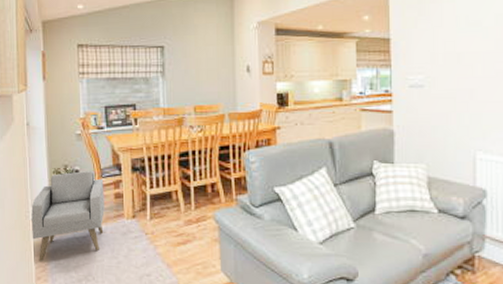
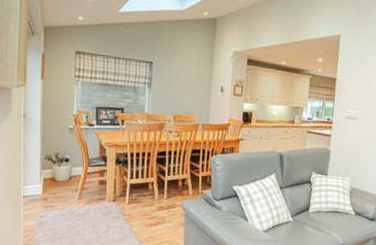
armchair: present [31,170,105,262] -> none [22,159,91,233]

